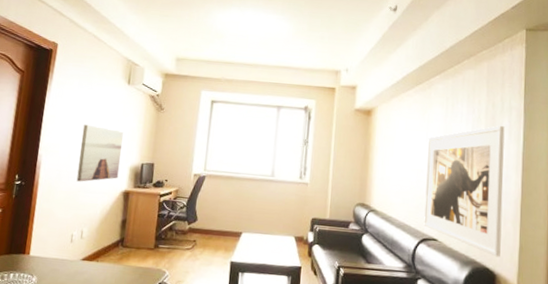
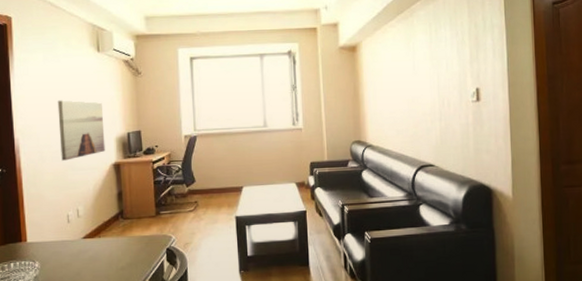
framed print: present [423,125,505,257] -> none [415,44,495,173]

